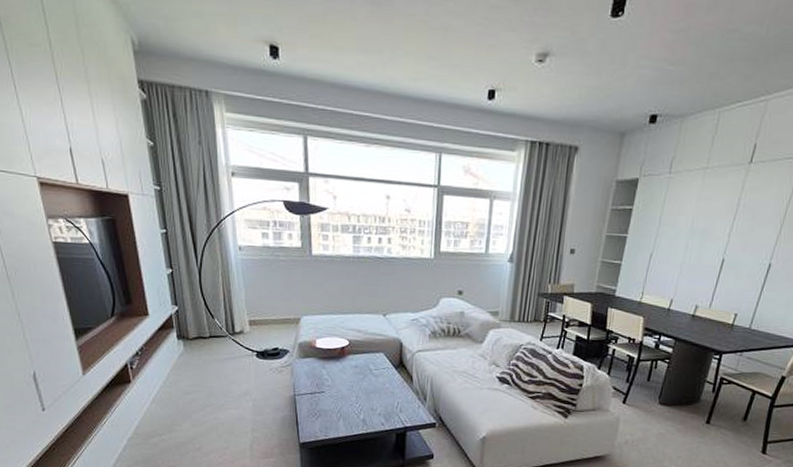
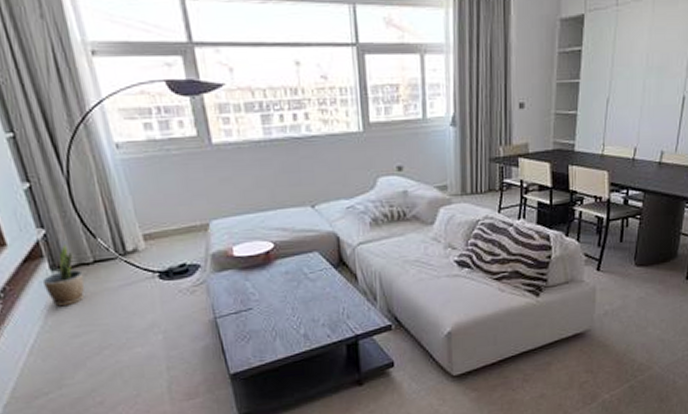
potted plant: none [170,320,200,369] -> present [42,244,85,307]

